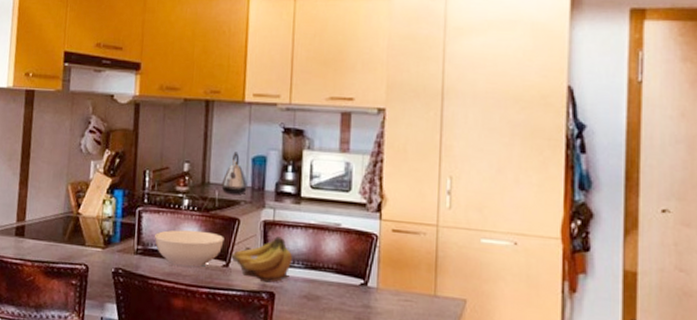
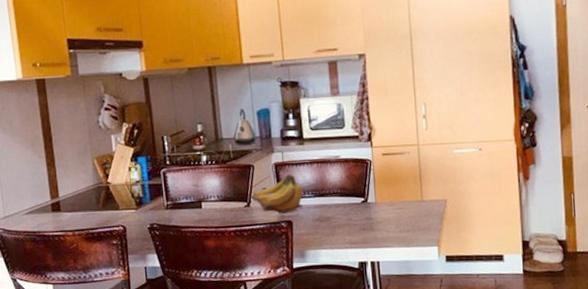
bowl: present [155,230,224,268] -> none [181,180,243,213]

